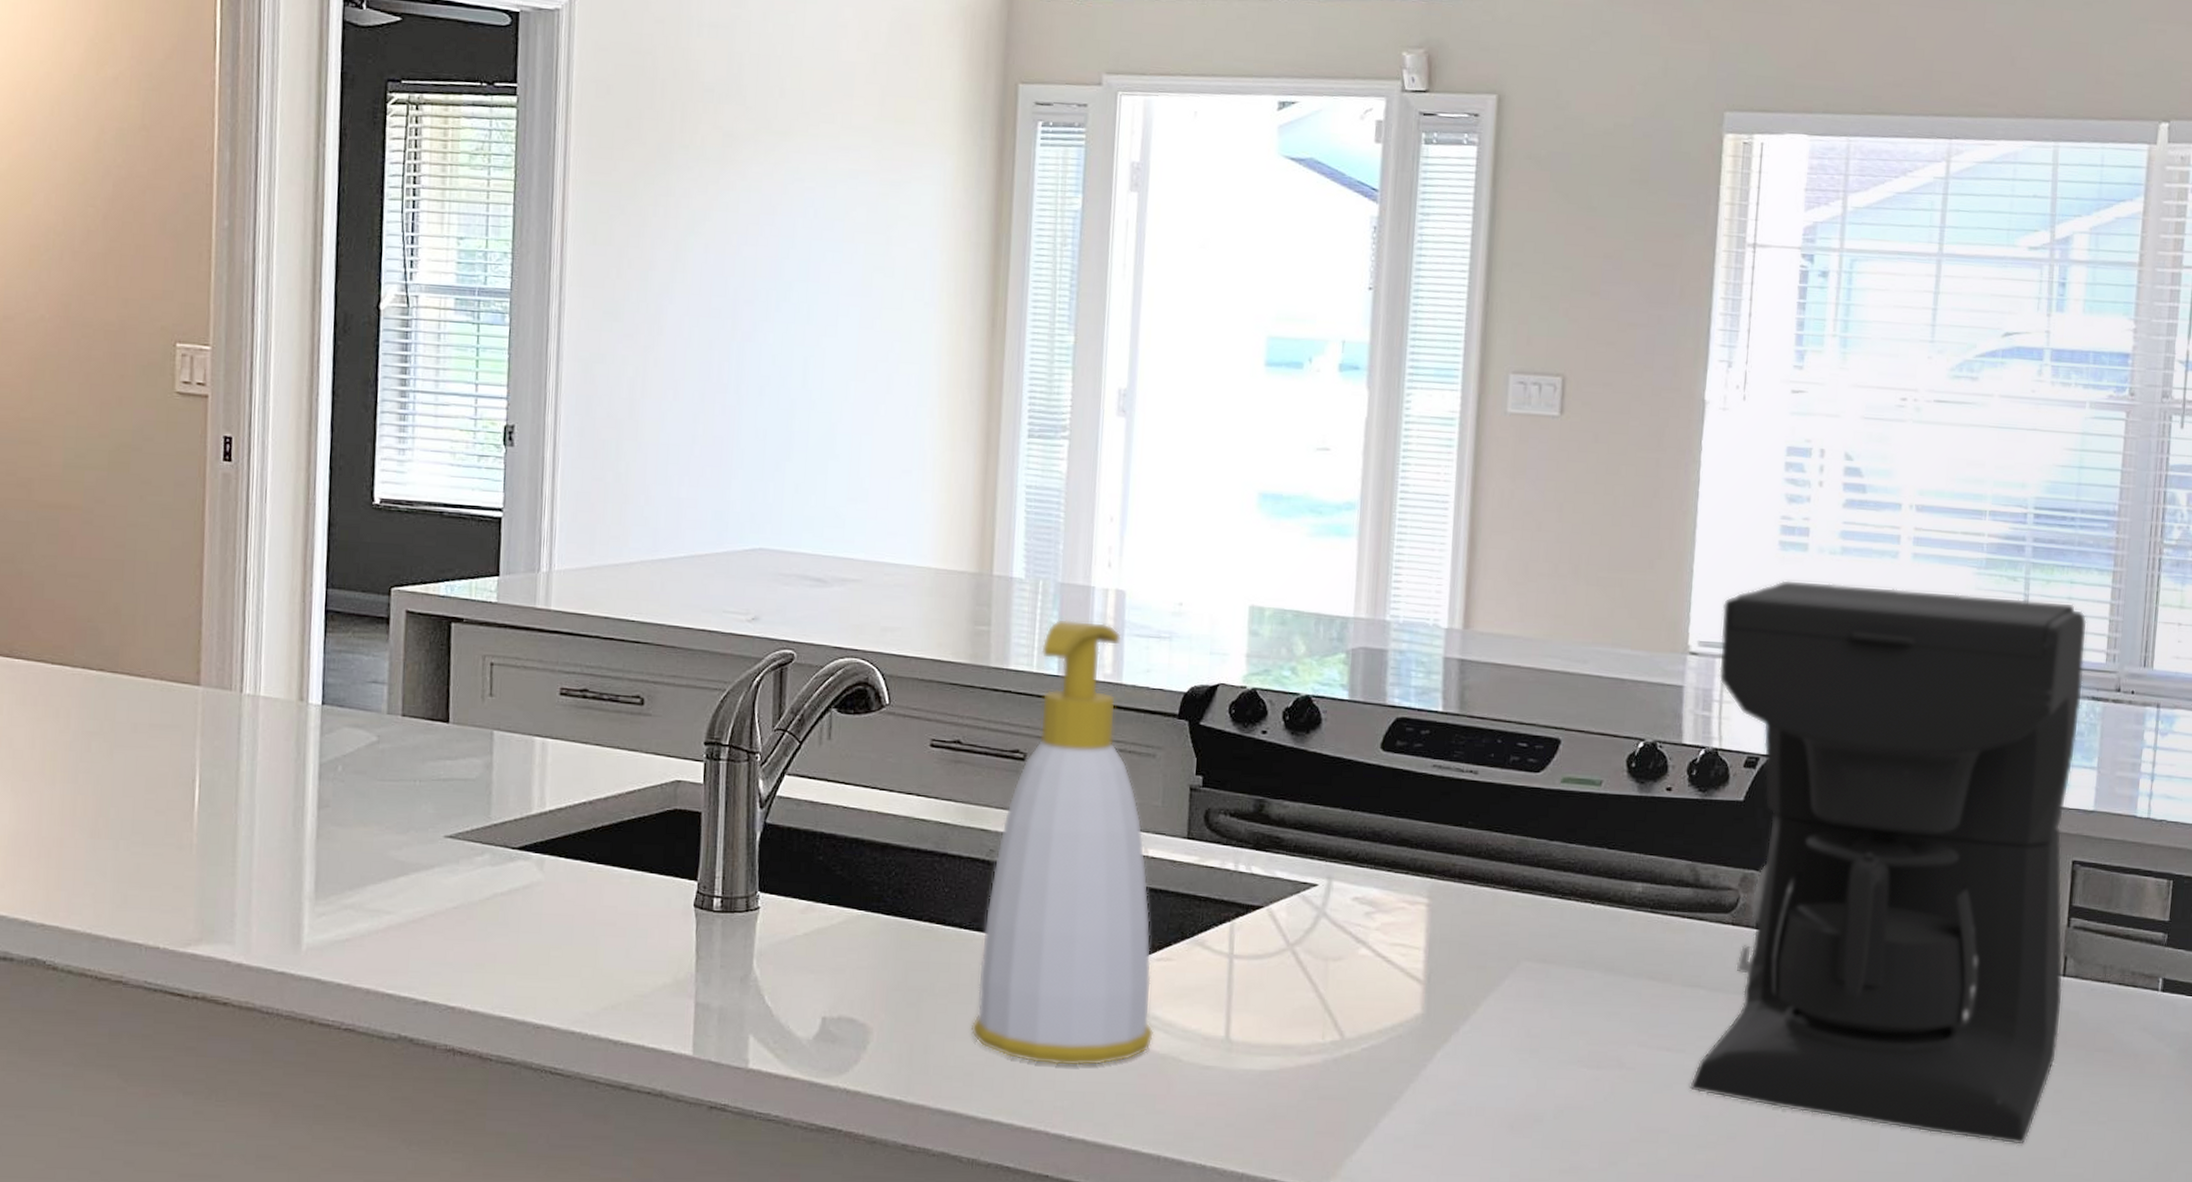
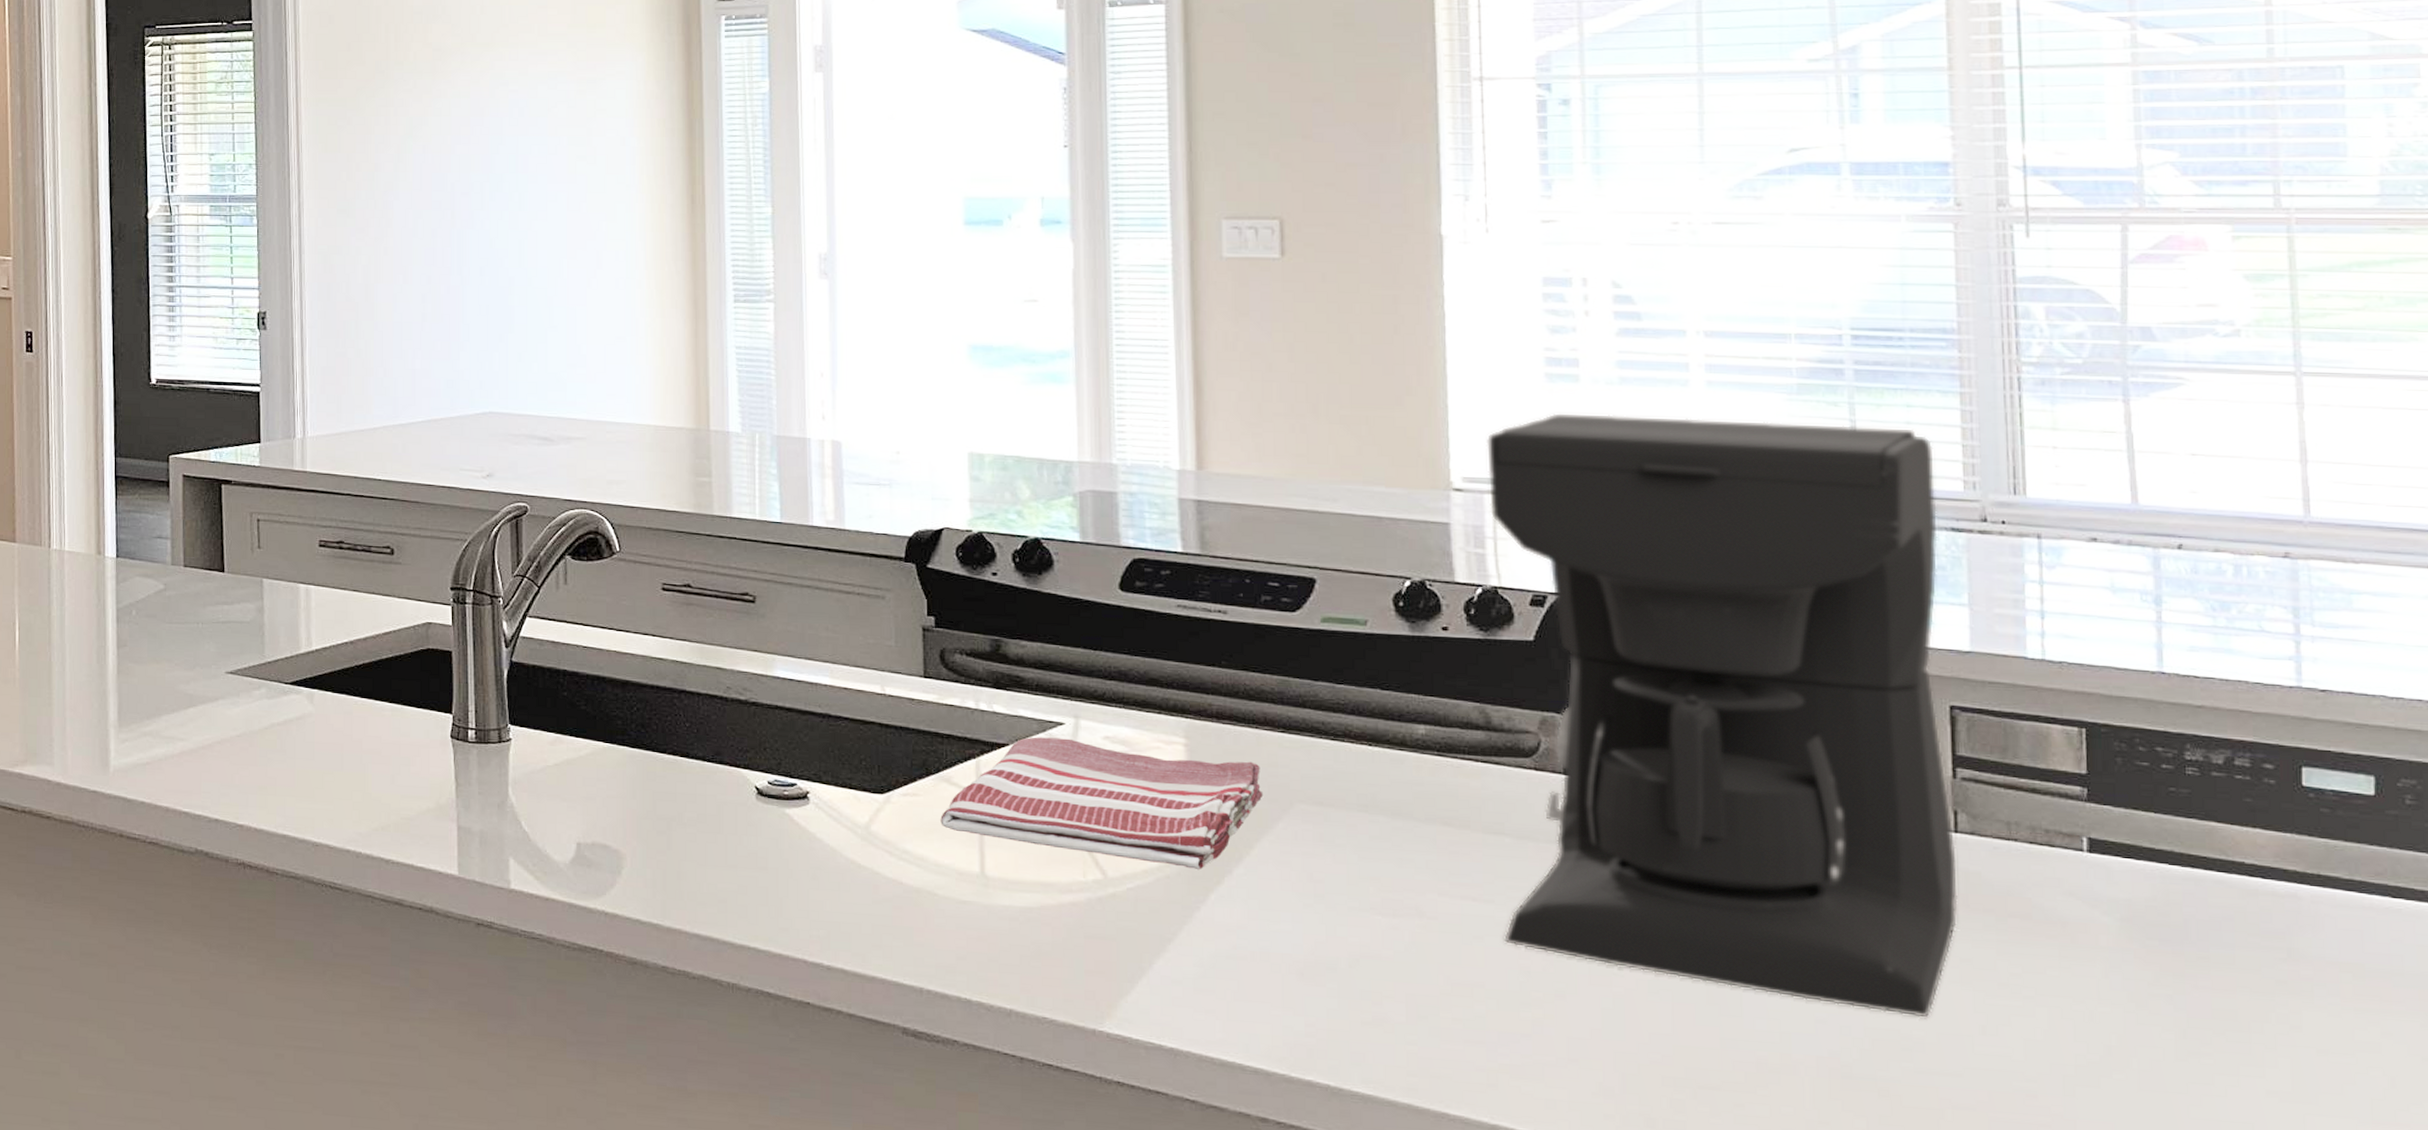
soap bottle: present [970,619,1155,1067] -> none [721,470,907,897]
dish towel: none [1191,898,1494,1028] -> present [940,737,1264,869]

